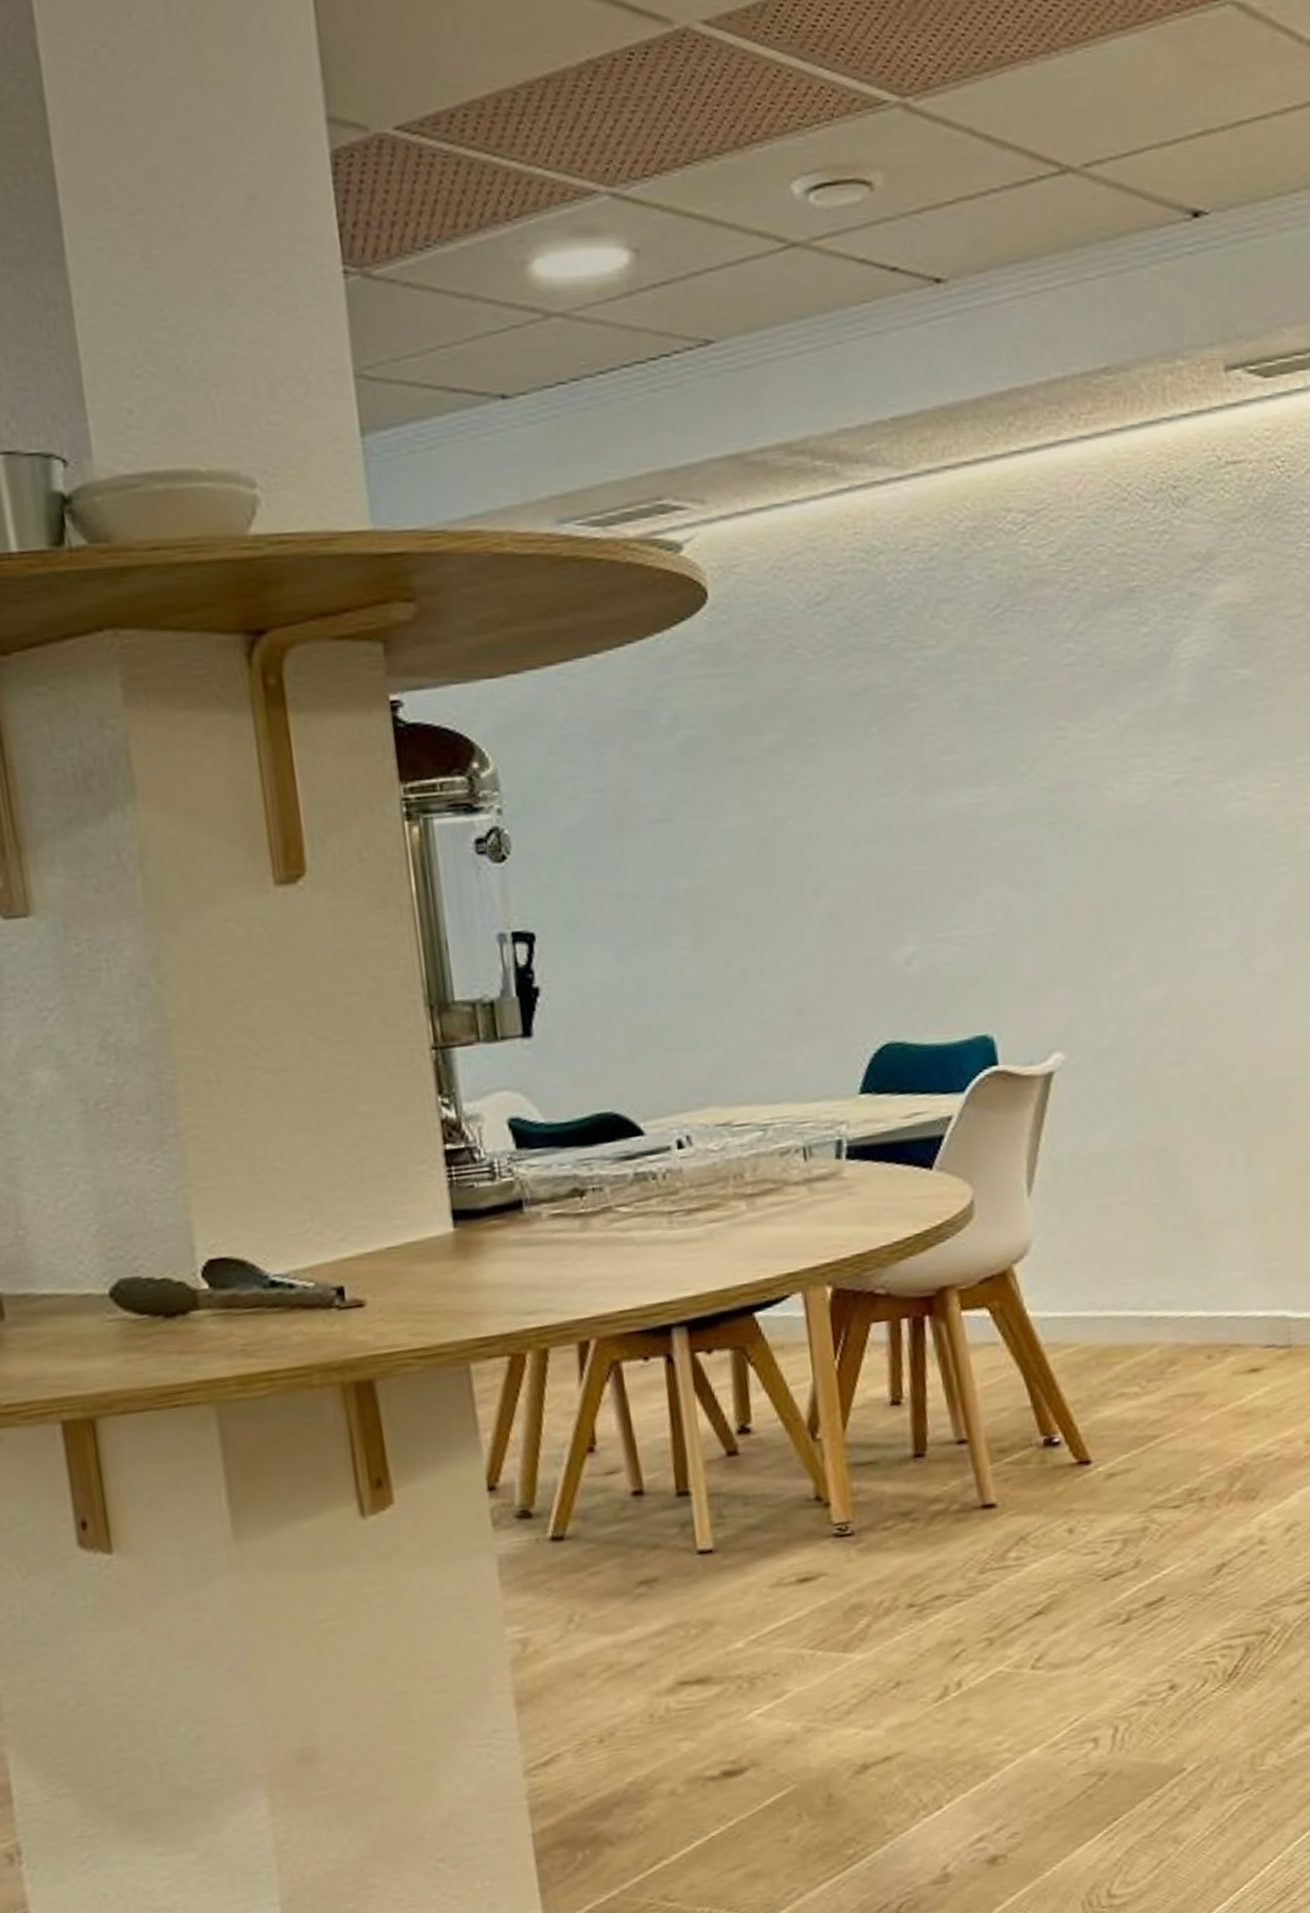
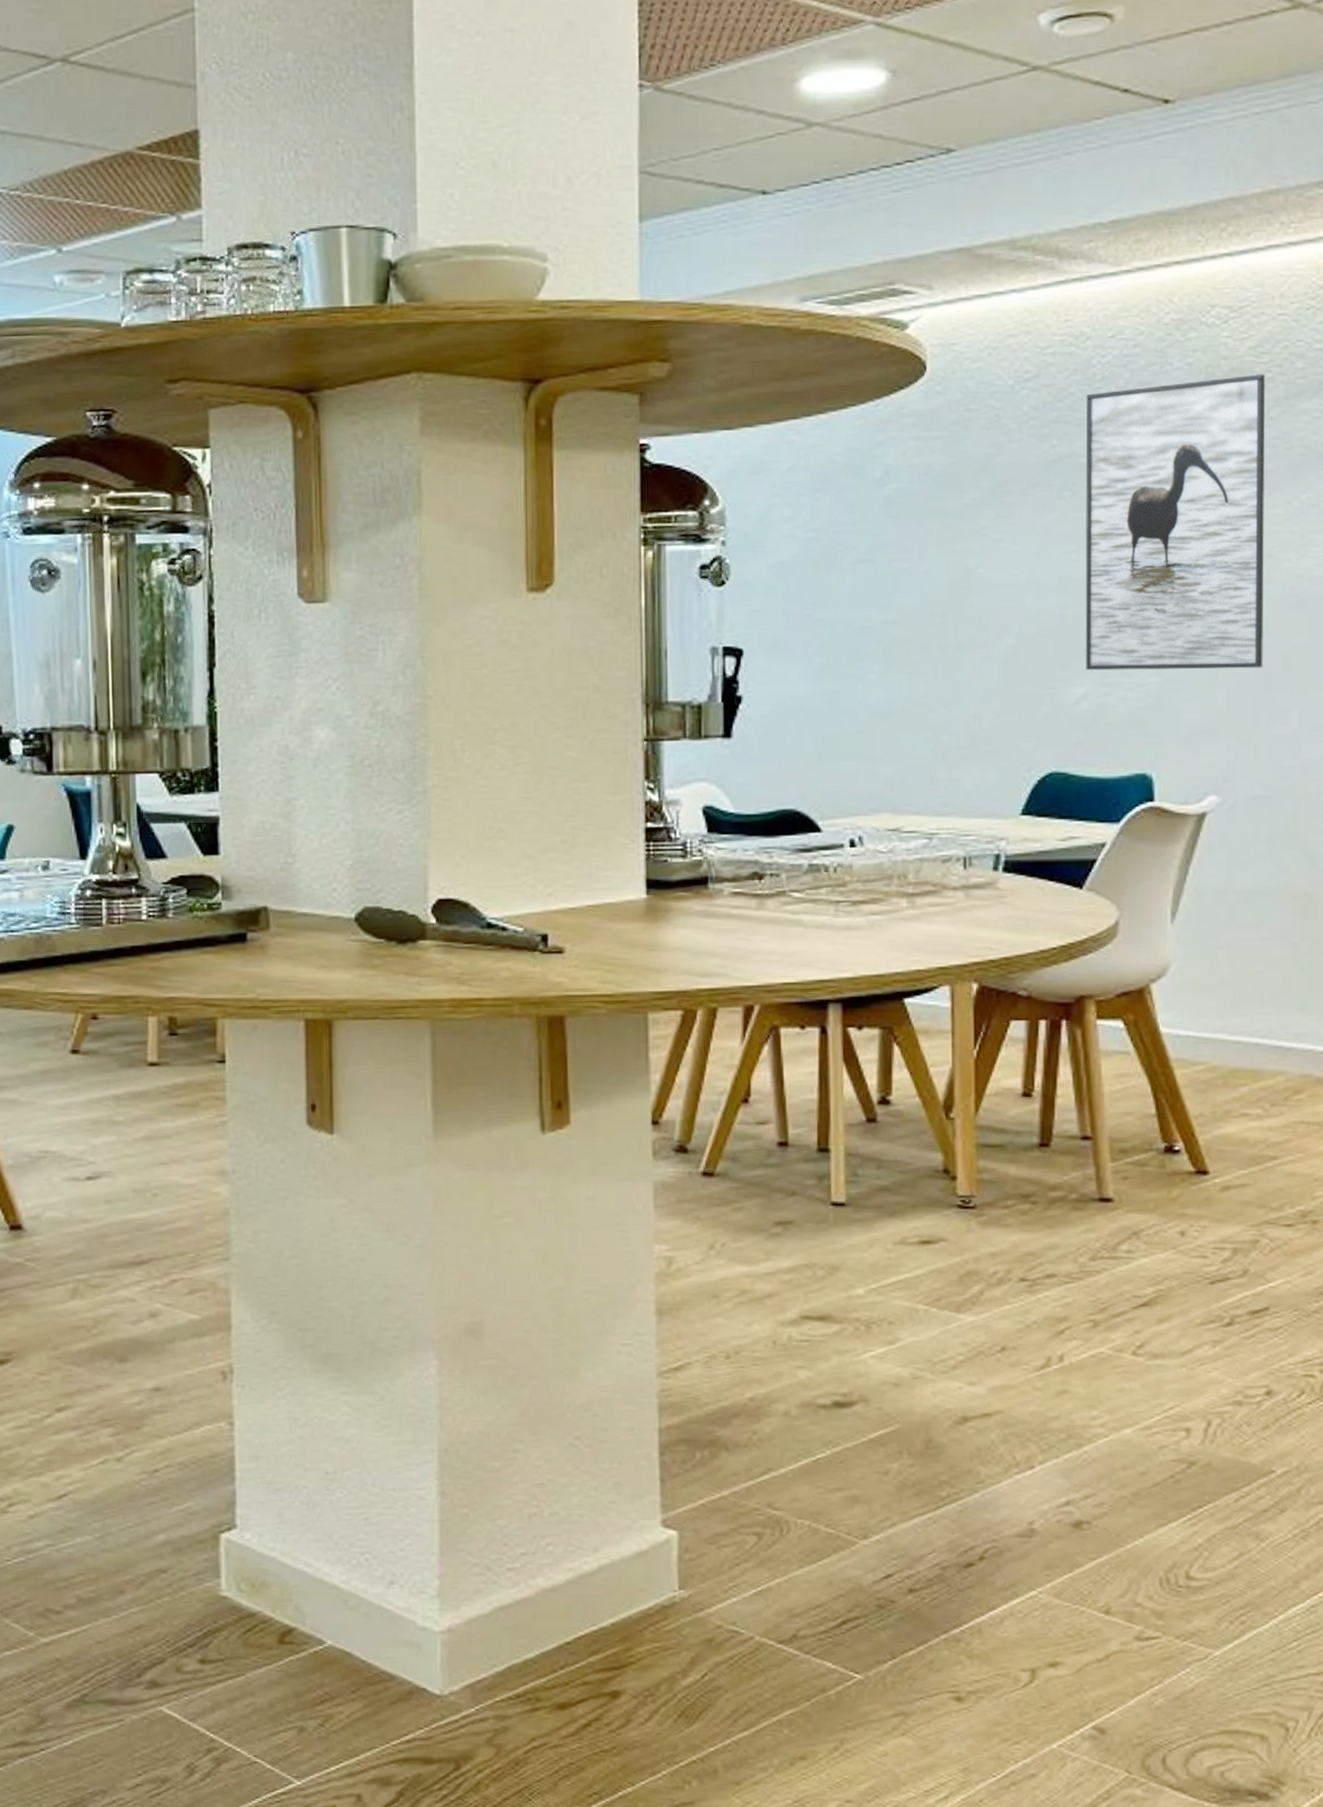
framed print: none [884,584,1096,927] -> present [1085,374,1266,671]

